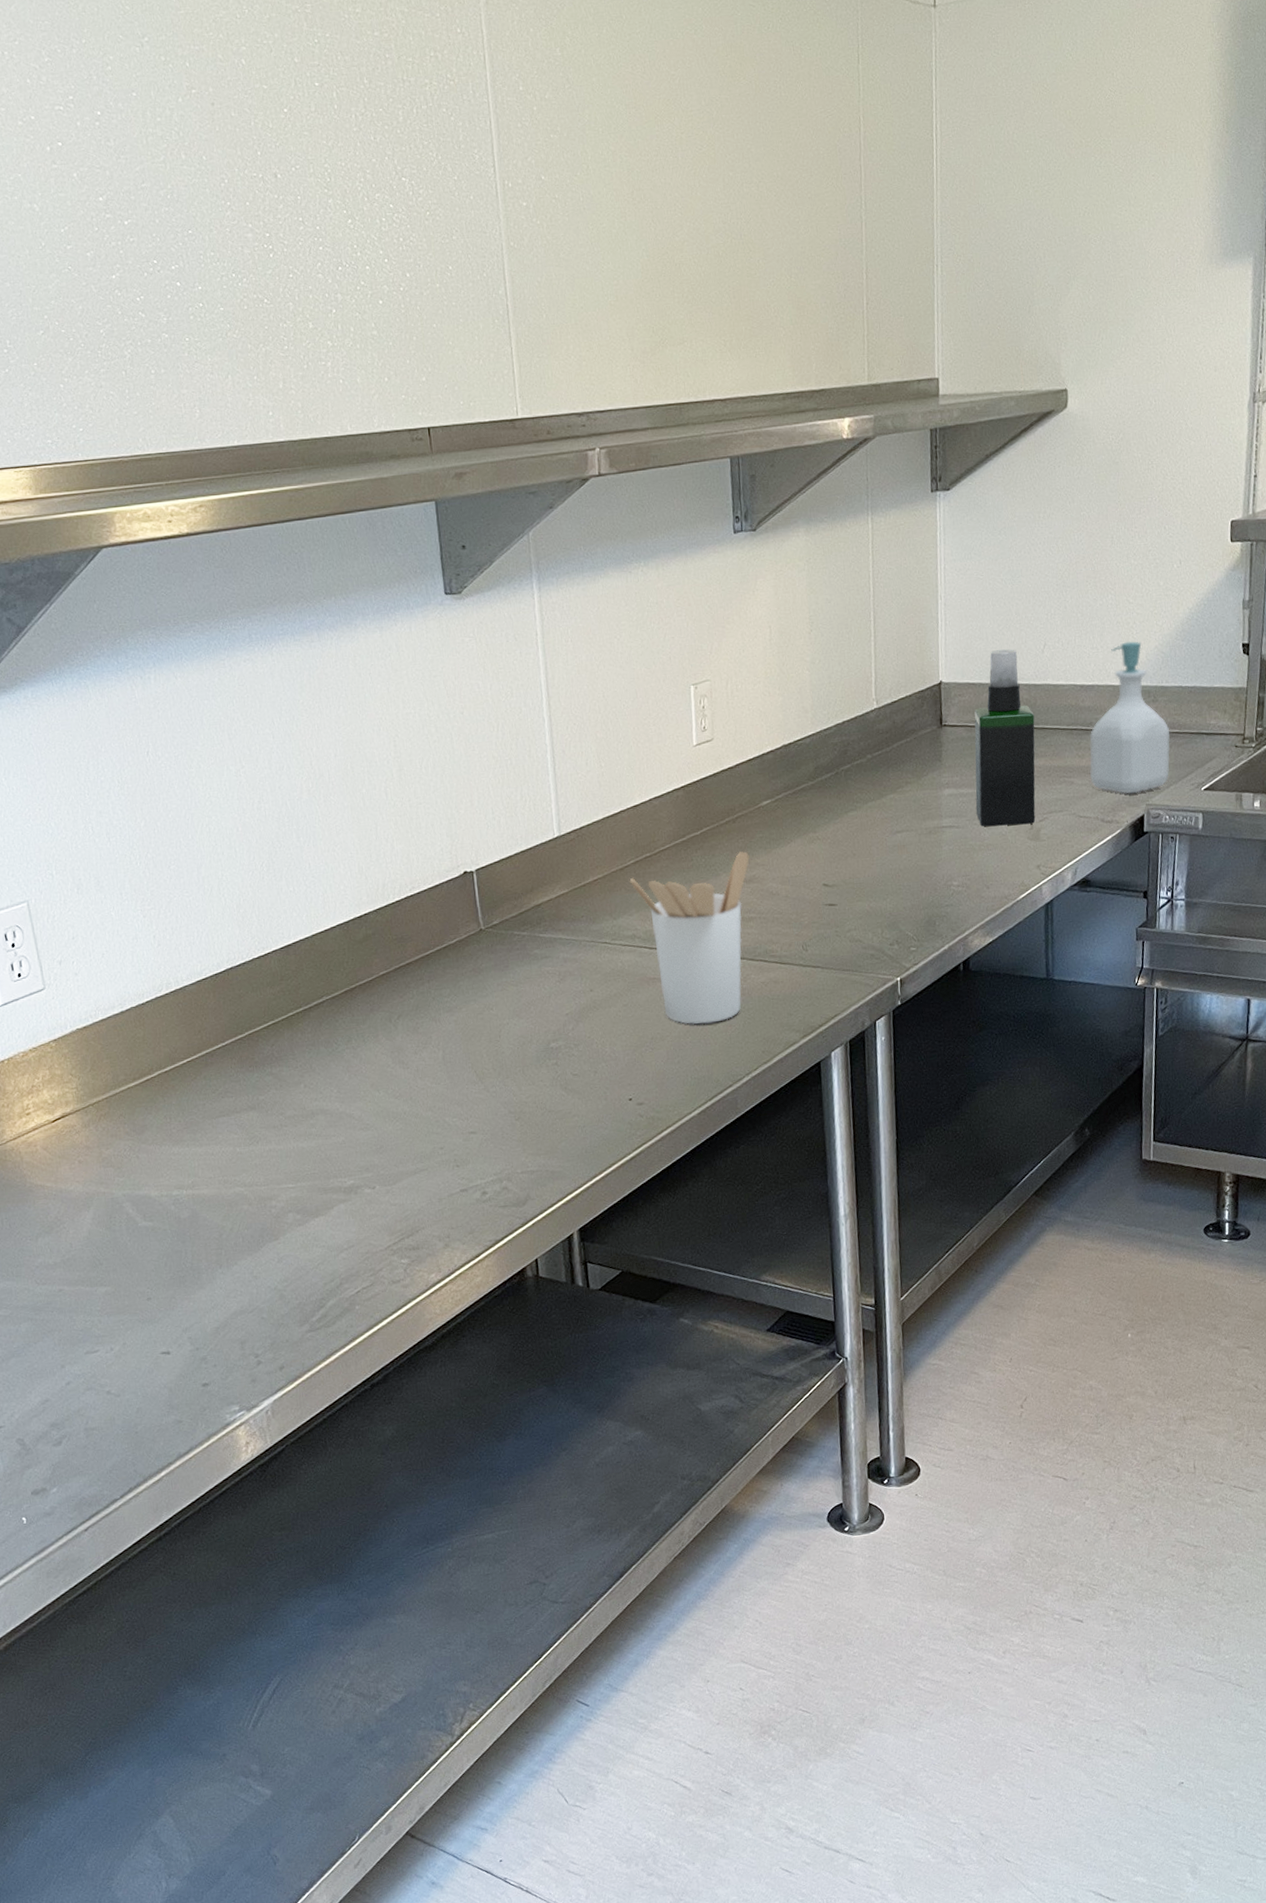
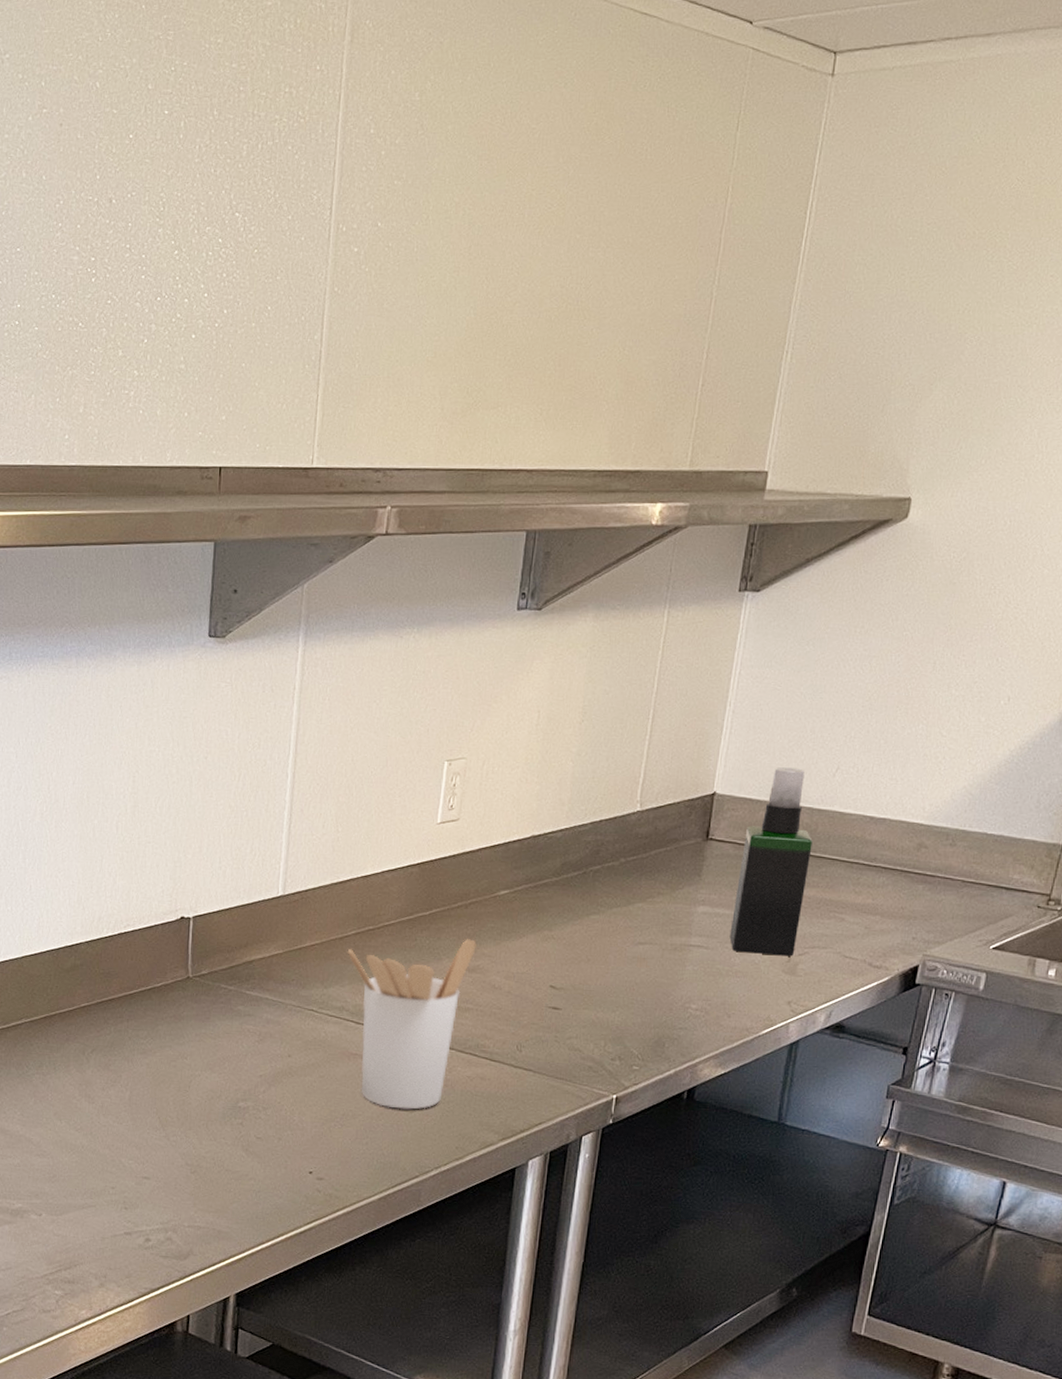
soap bottle: present [1089,641,1171,794] -> none [864,777,965,941]

